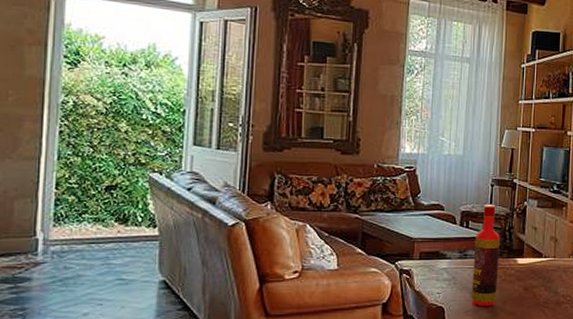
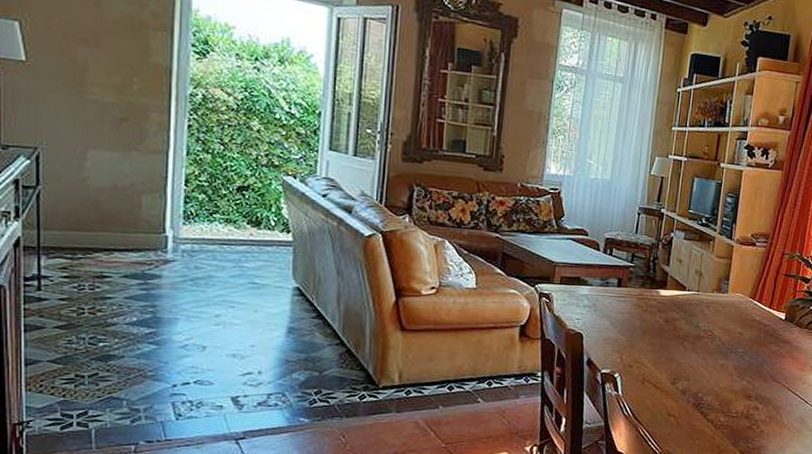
bottle: present [472,205,500,307] -> none [611,233,644,336]

